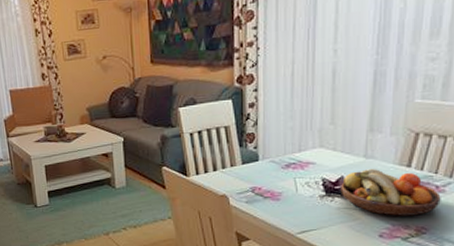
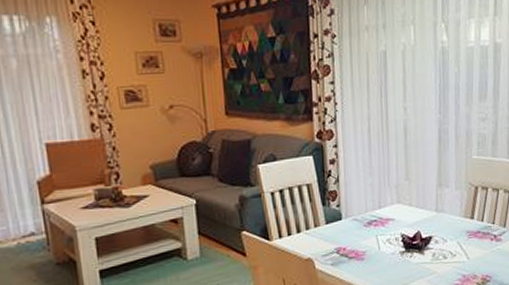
fruit bowl: present [341,169,441,216] -> none [418,222,499,267]

